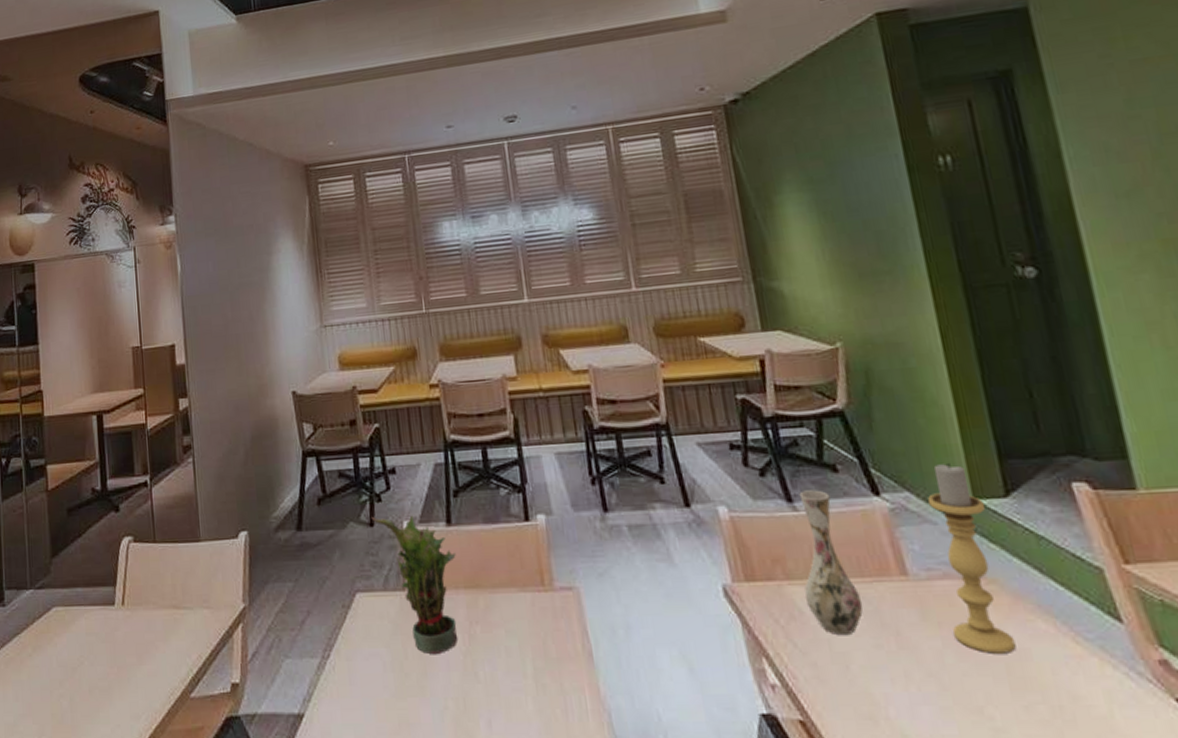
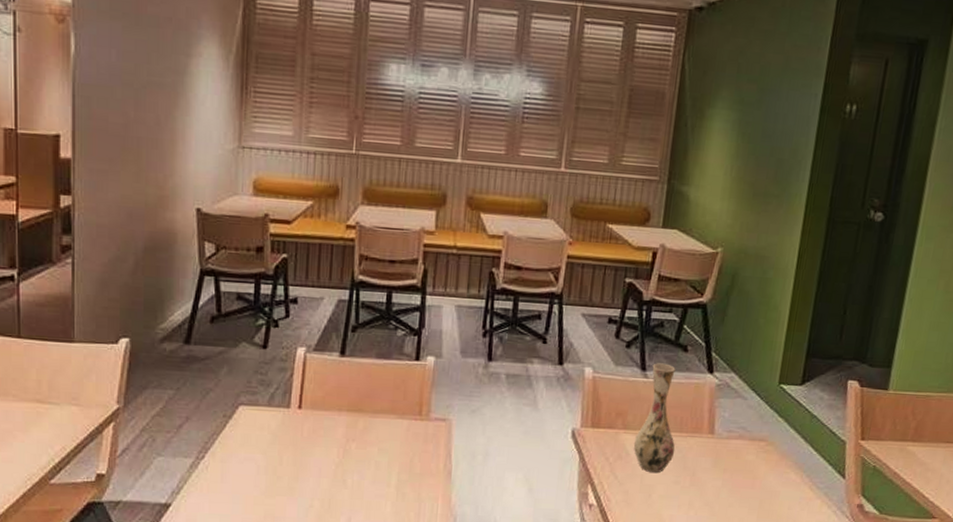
potted plant: present [371,515,458,654] -> none [265,339,345,463]
candle holder: present [928,462,1016,654] -> none [731,355,785,494]

